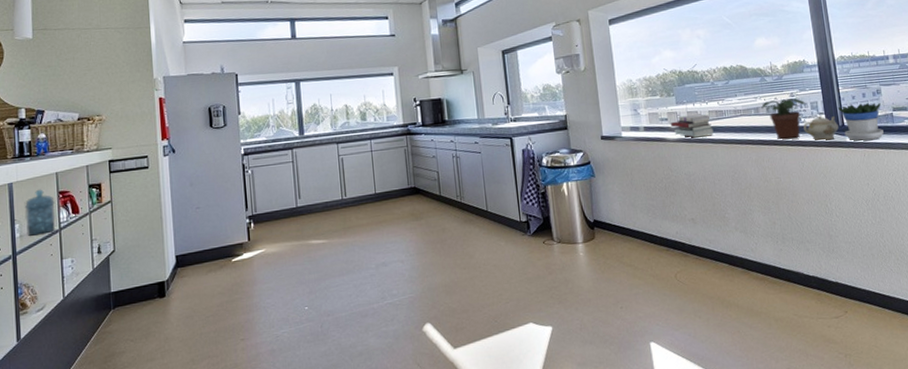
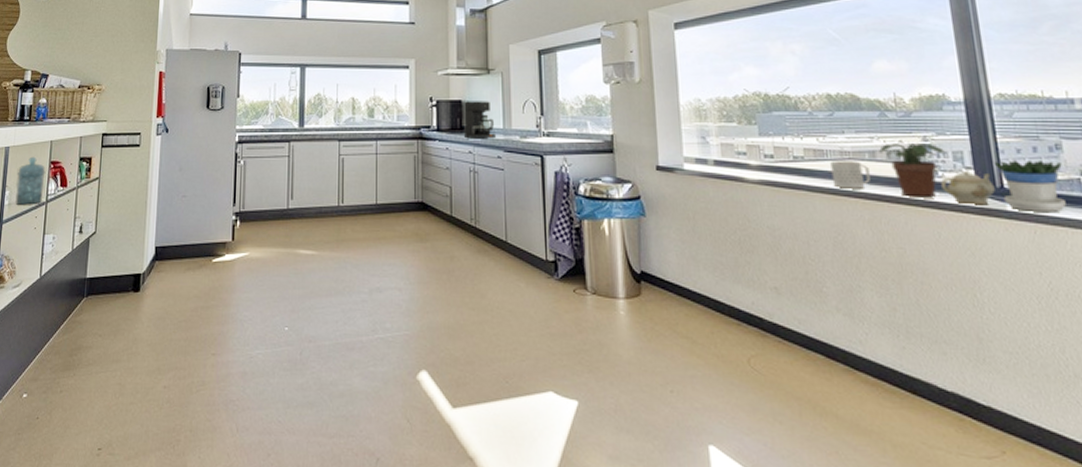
coffee maker: none [443,97,473,131] -> present [464,101,497,139]
books: present [670,114,714,138] -> none [749,151,810,182]
mug: none [728,116,756,139] -> present [830,161,870,189]

